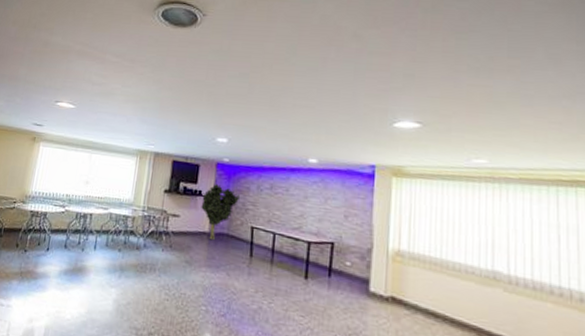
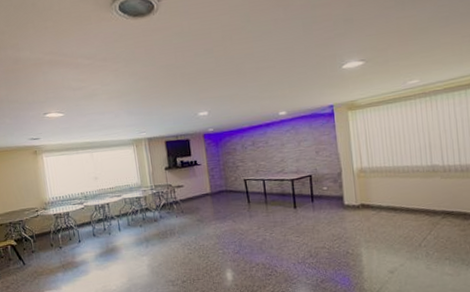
tree: present [201,184,240,241] -> none [198,152,229,199]

